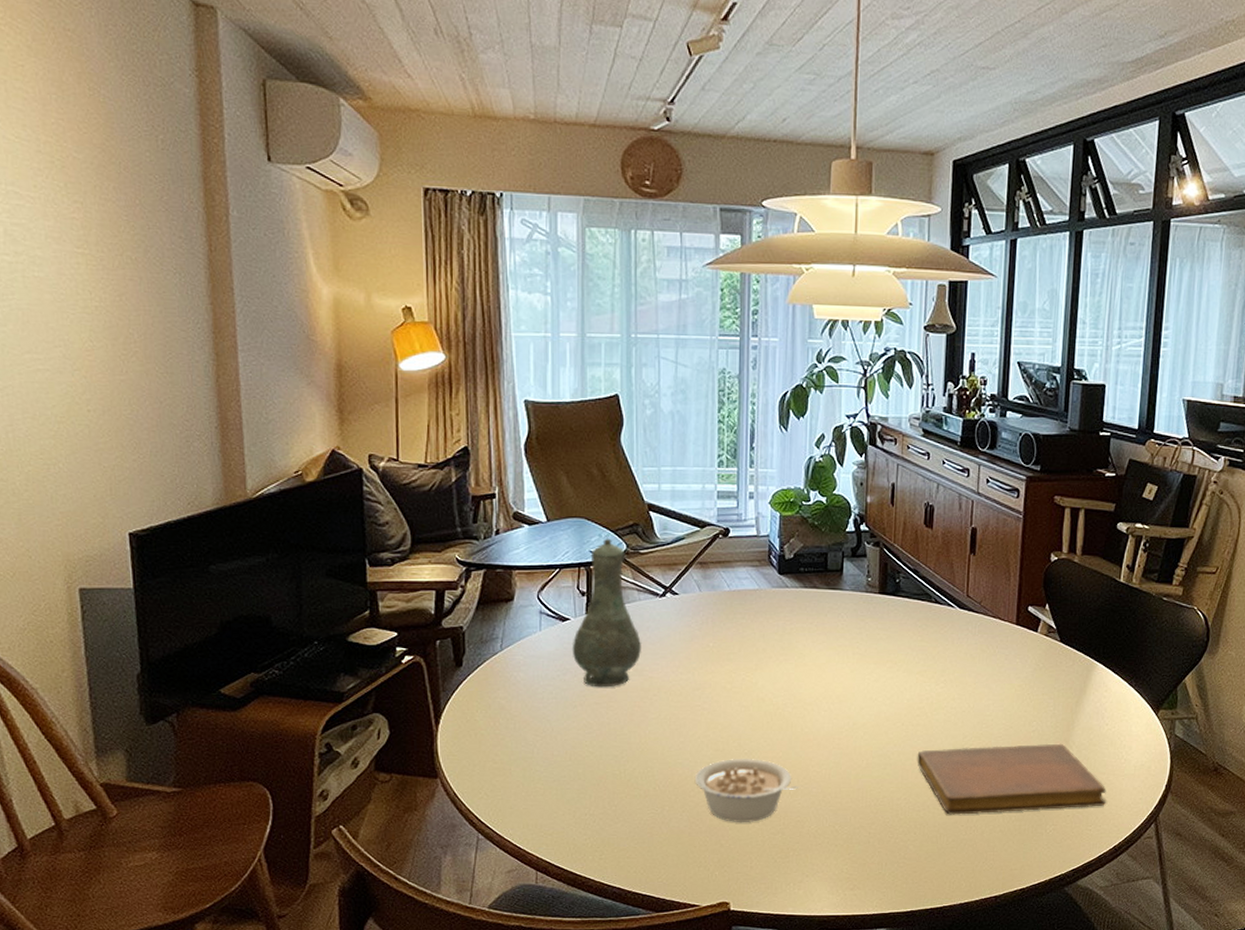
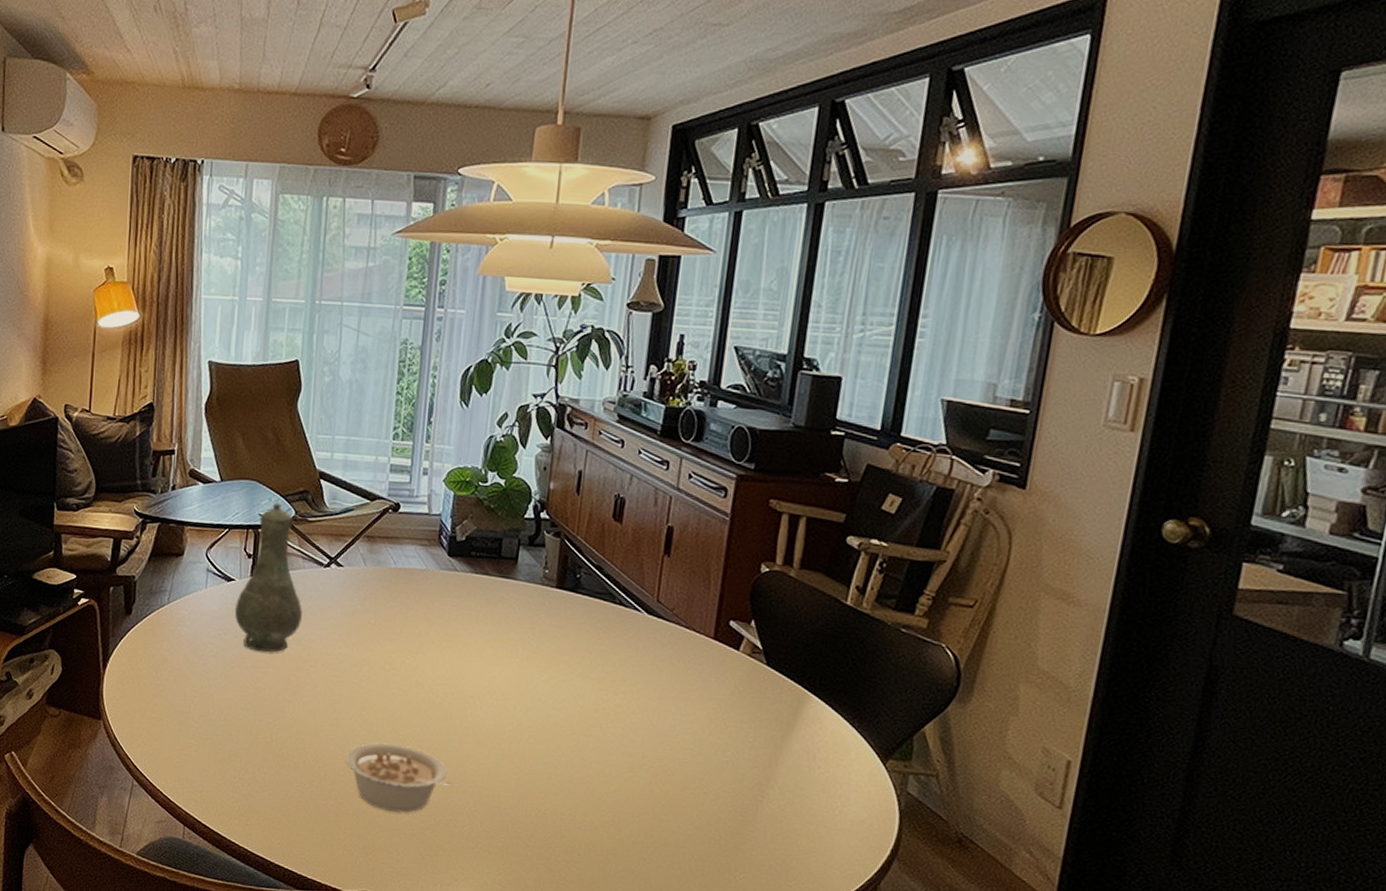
notebook: present [917,743,1107,815] -> none [586,764,814,861]

